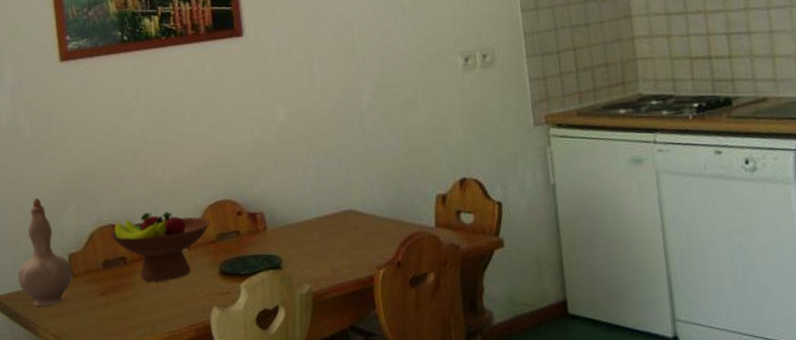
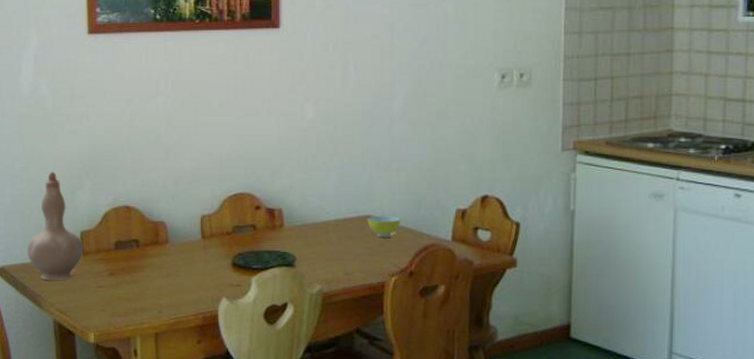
fruit bowl: present [109,212,211,282] -> none [124,198,228,267]
bowl: none [349,208,382,231] -> present [367,216,401,238]

